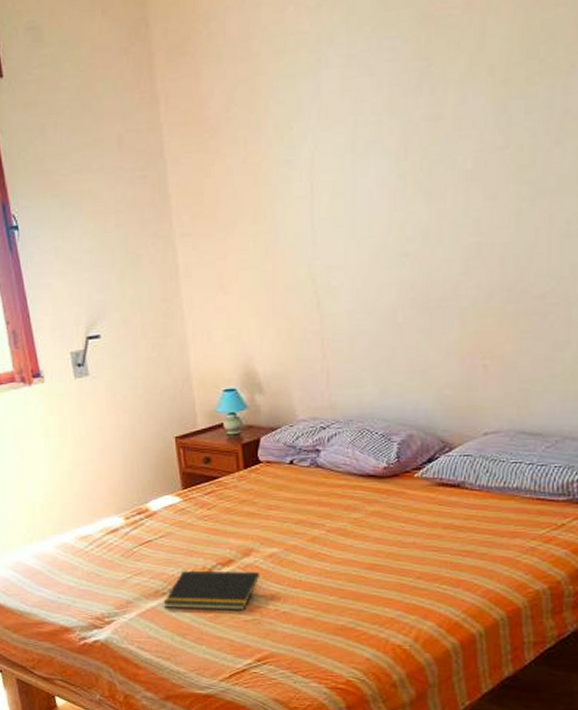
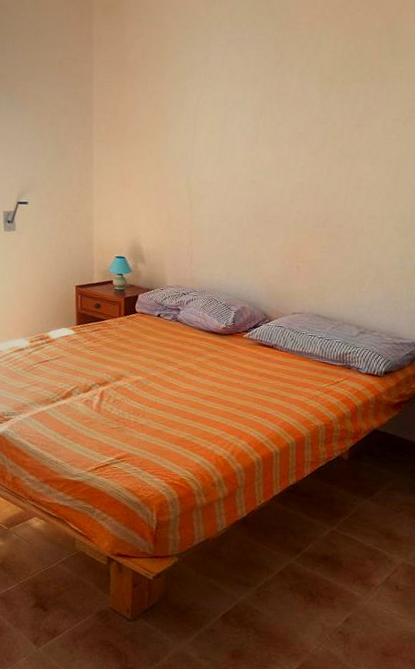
notepad: present [163,571,260,611] -> none [51,386,127,421]

